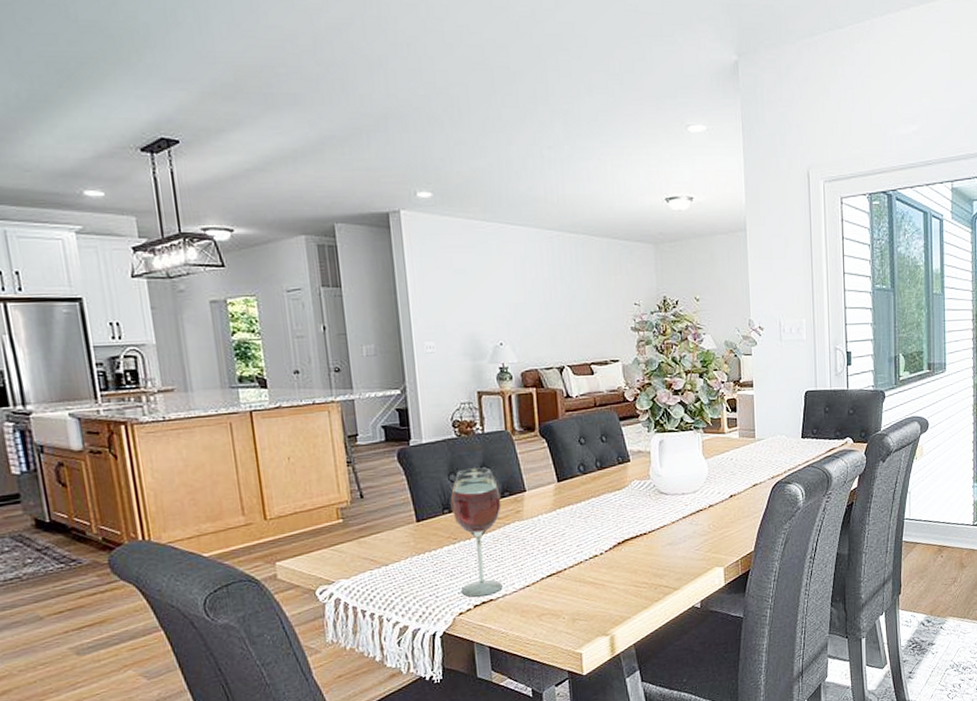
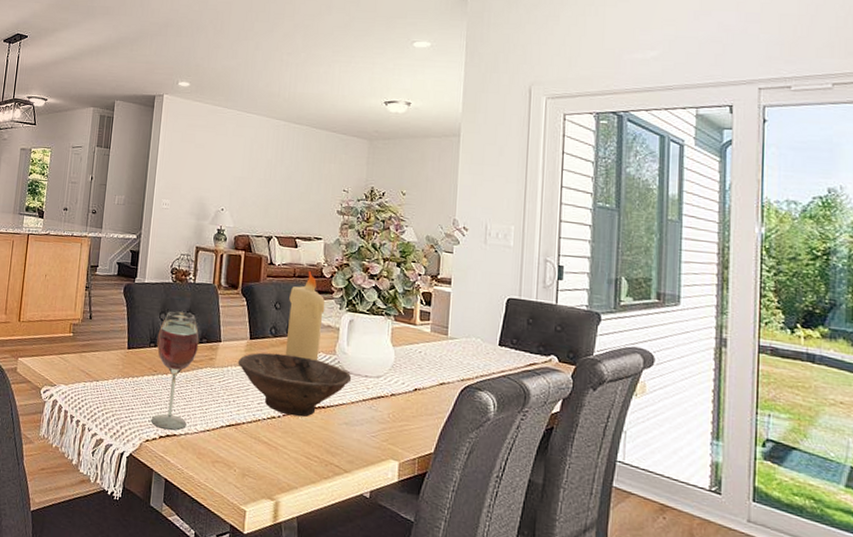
bowl: none [548,488,669,550] -> present [237,352,352,417]
candle: none [593,396,633,491] -> present [285,270,325,361]

